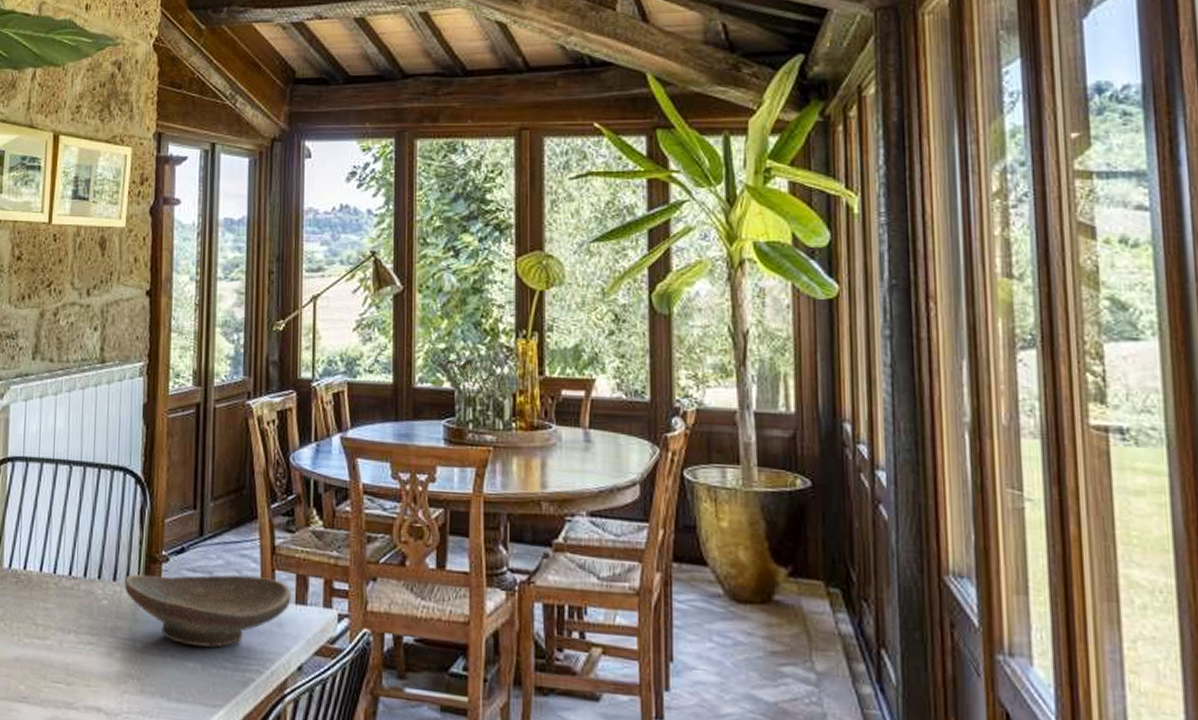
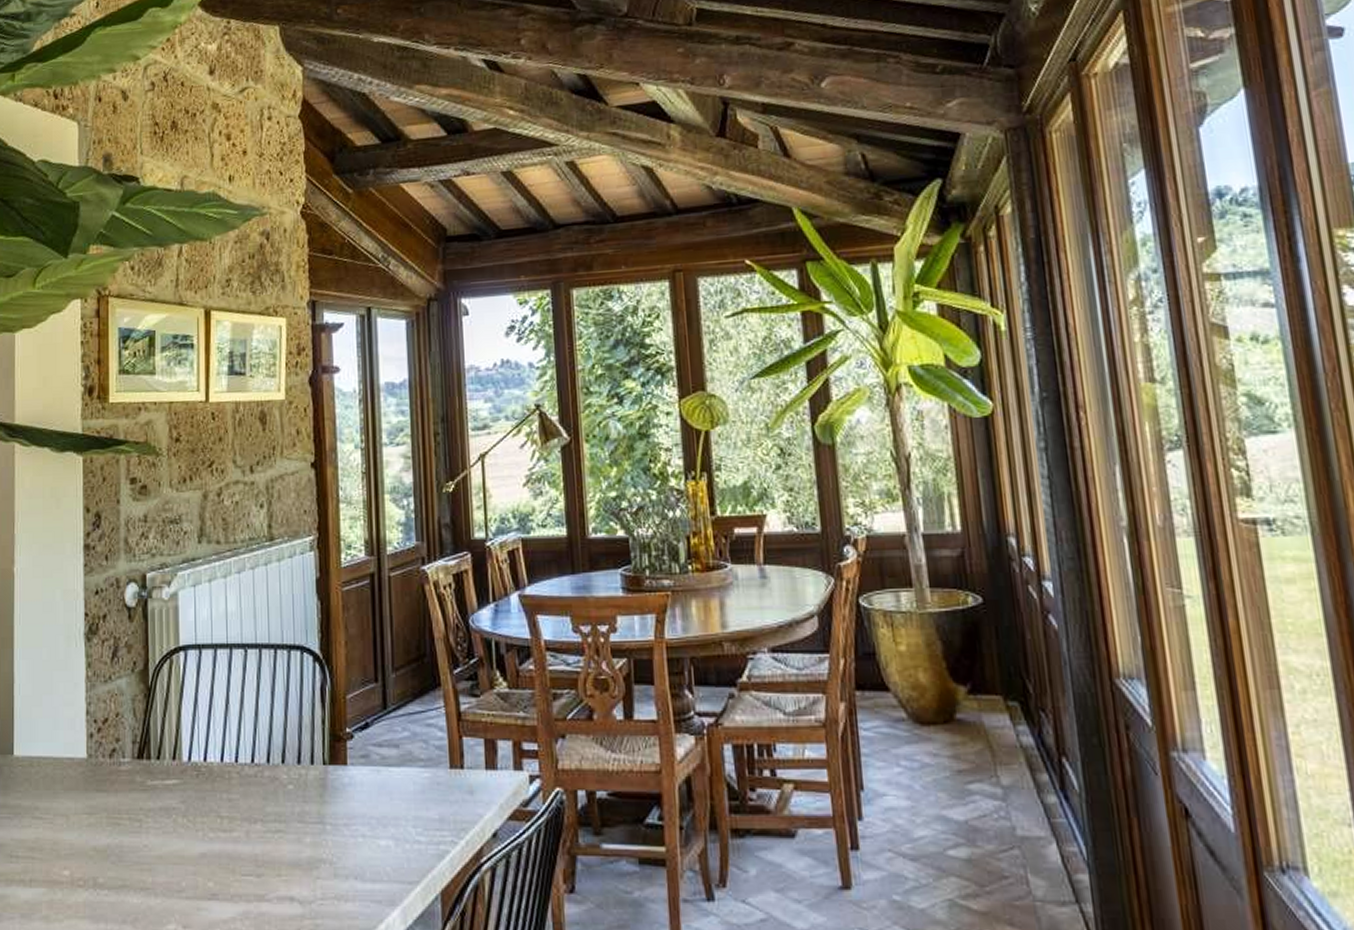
decorative bowl: present [125,574,291,647] -> none [310,745,481,822]

